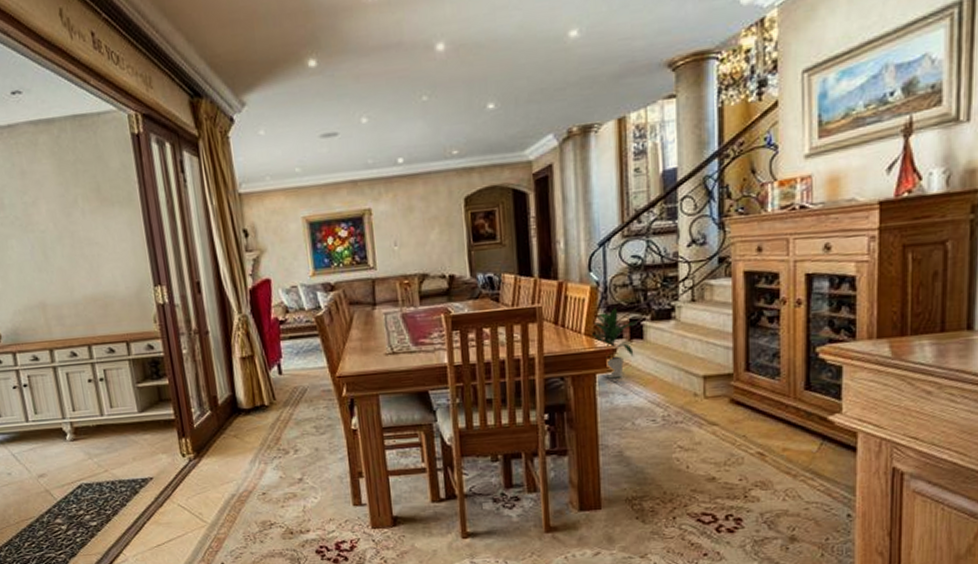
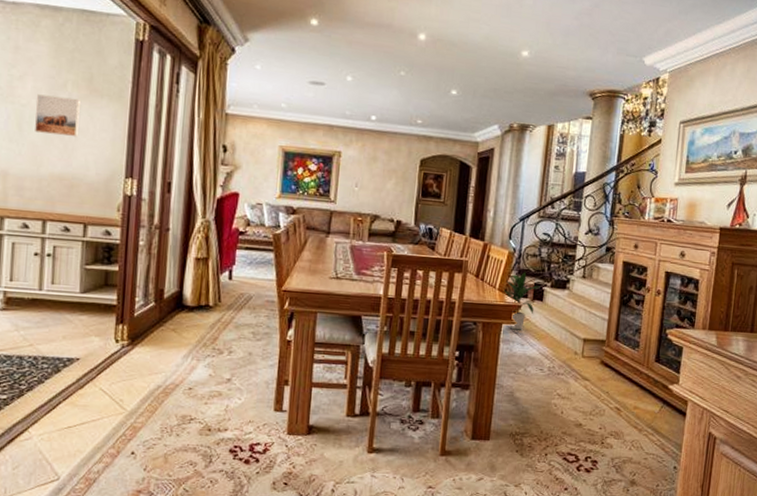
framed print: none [53,212,100,257] -> present [35,94,80,138]

